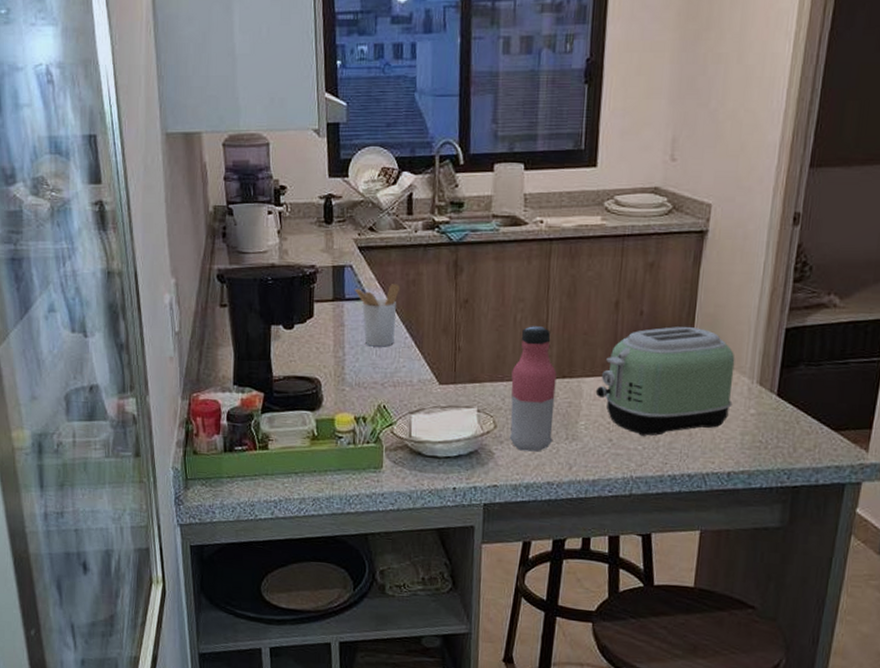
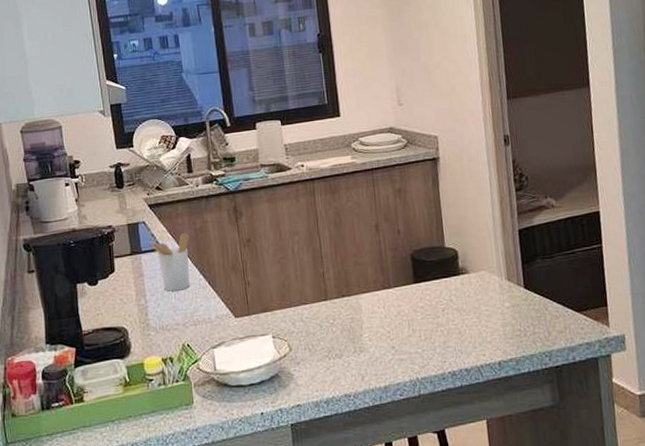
water bottle: present [509,326,557,452] -> none [297,254,344,369]
toaster: present [595,327,735,436] -> none [372,238,490,340]

